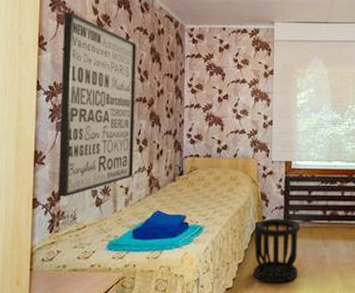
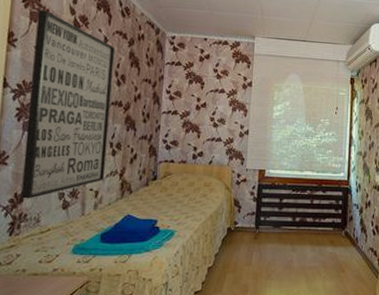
wastebasket: present [254,218,301,282] -> none [223,223,271,286]

